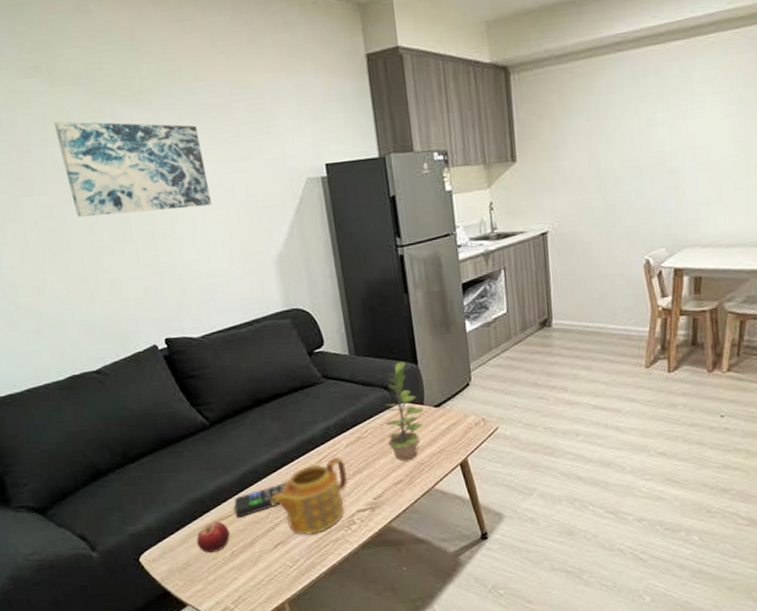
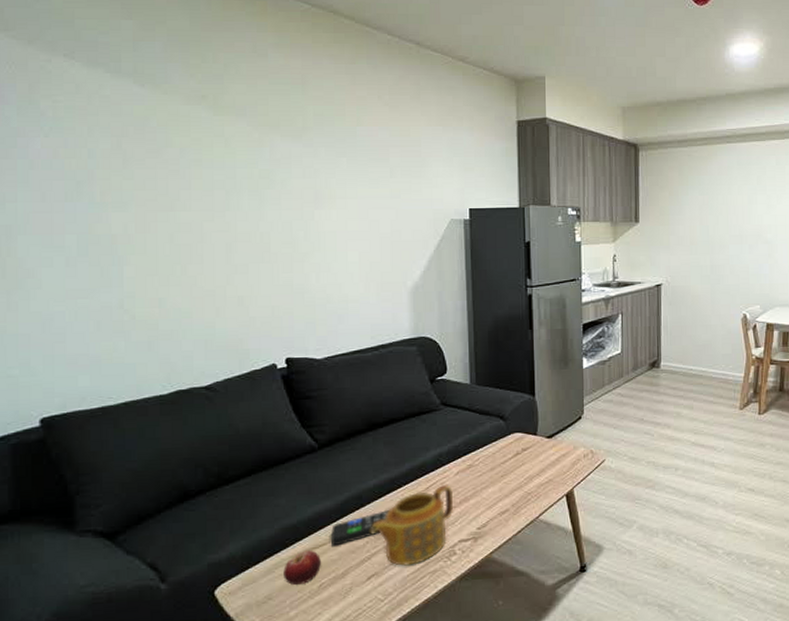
wall art: present [54,121,212,217] -> none [211,146,356,236]
plant: present [385,361,424,460] -> none [498,393,536,490]

